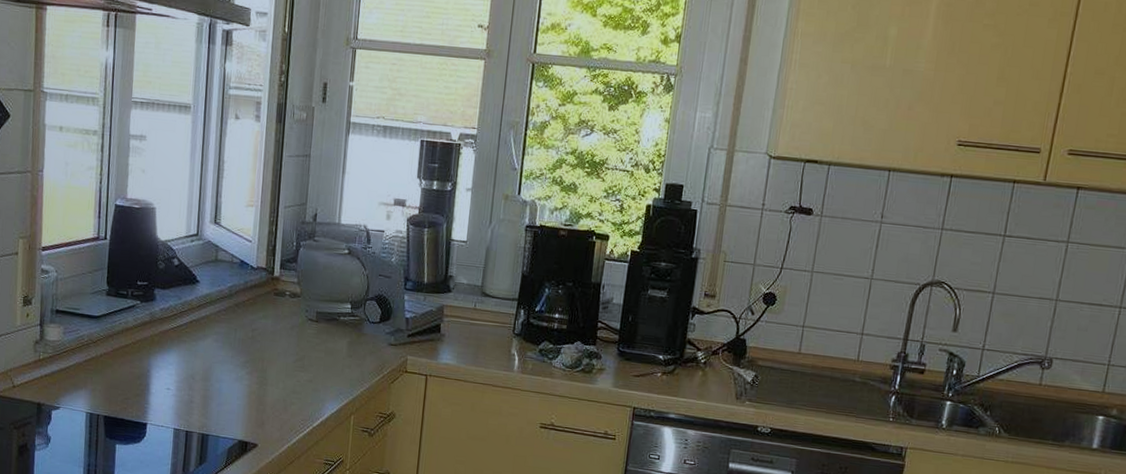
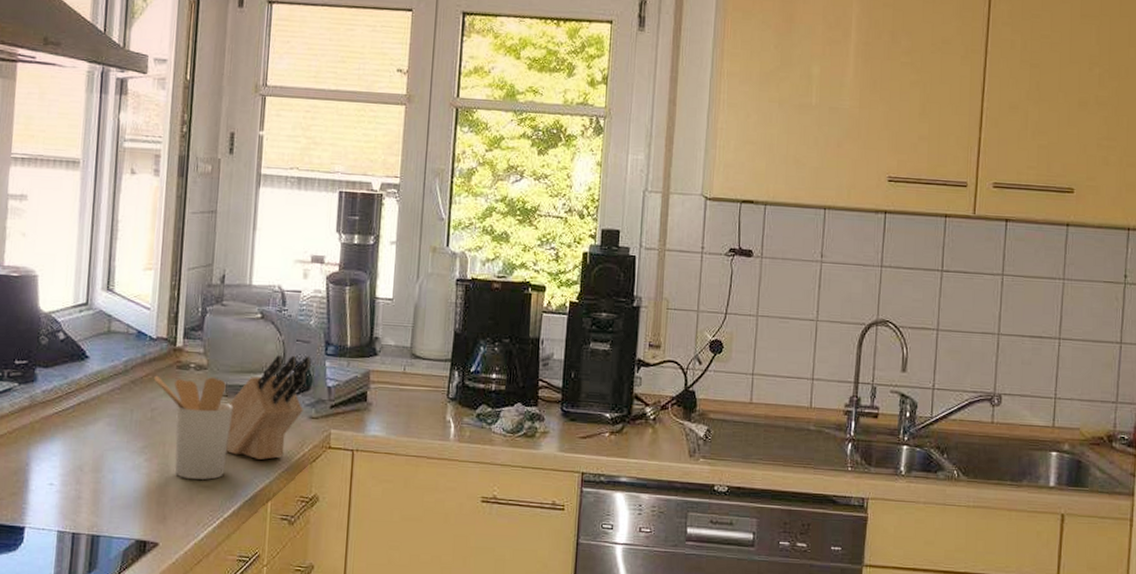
utensil holder: none [254,300,323,393] -> present [153,375,234,480]
knife block: none [316,288,392,379] -> present [226,355,311,460]

